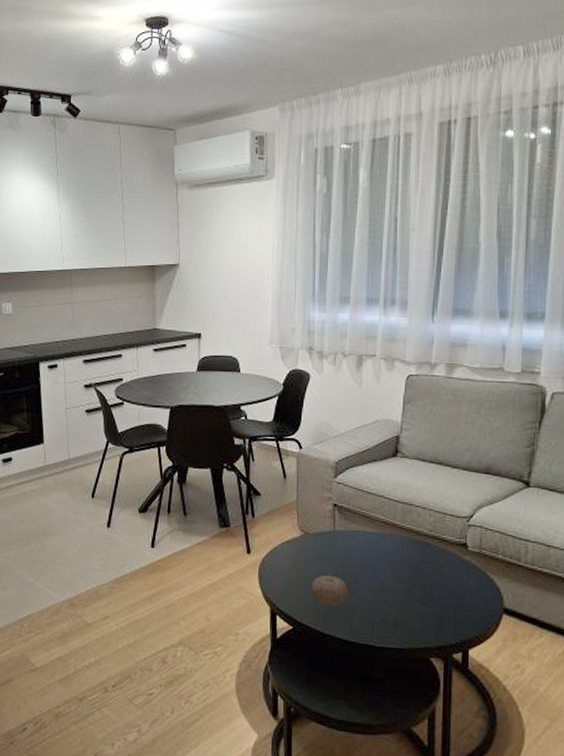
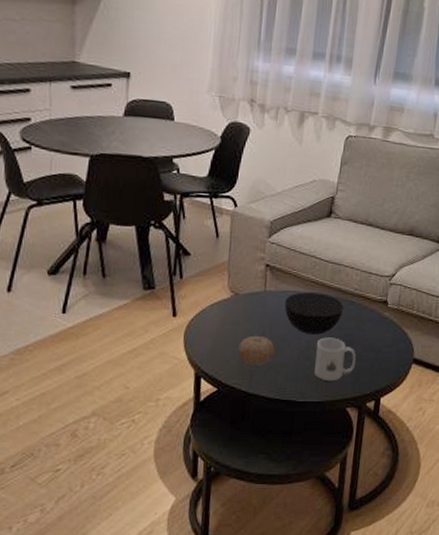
bowl: none [355,532,418,577] -> present [284,292,344,335]
mug: none [392,580,436,628] -> present [314,337,356,382]

